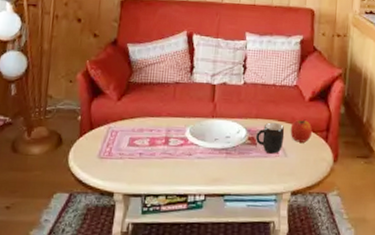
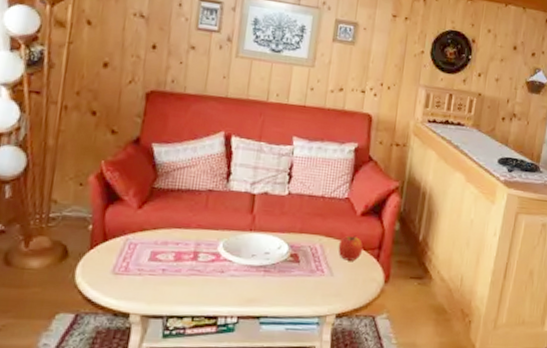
mug: present [256,122,285,154] -> none [299,238,332,273]

